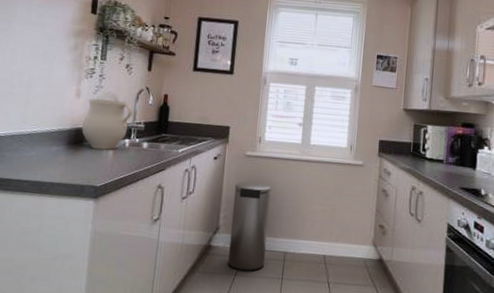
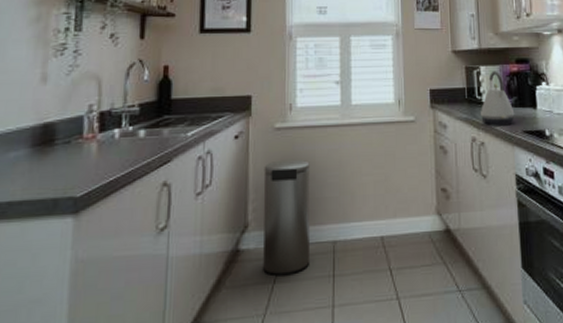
ceramic jug: present [82,98,134,150] -> none [51,80,123,147]
kettle: none [422,131,455,181] -> present [480,70,515,126]

